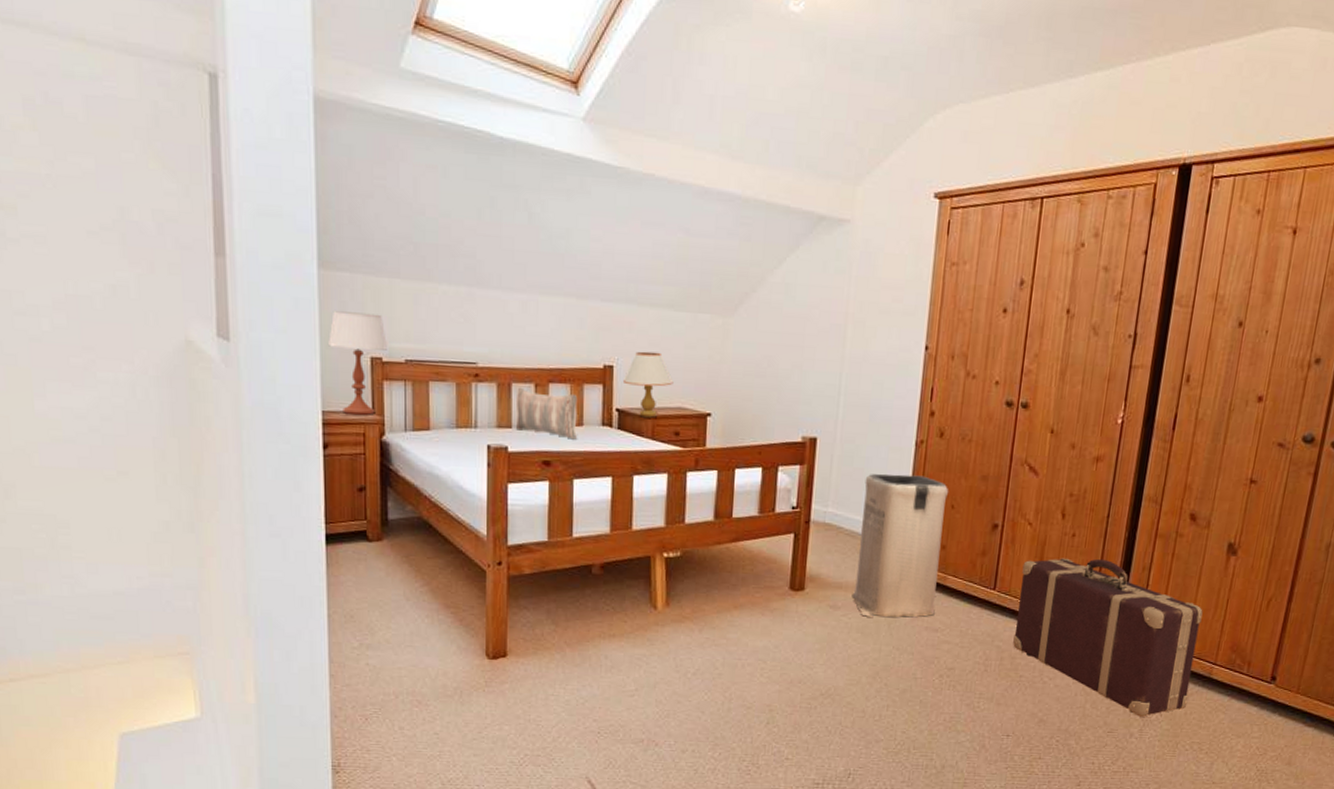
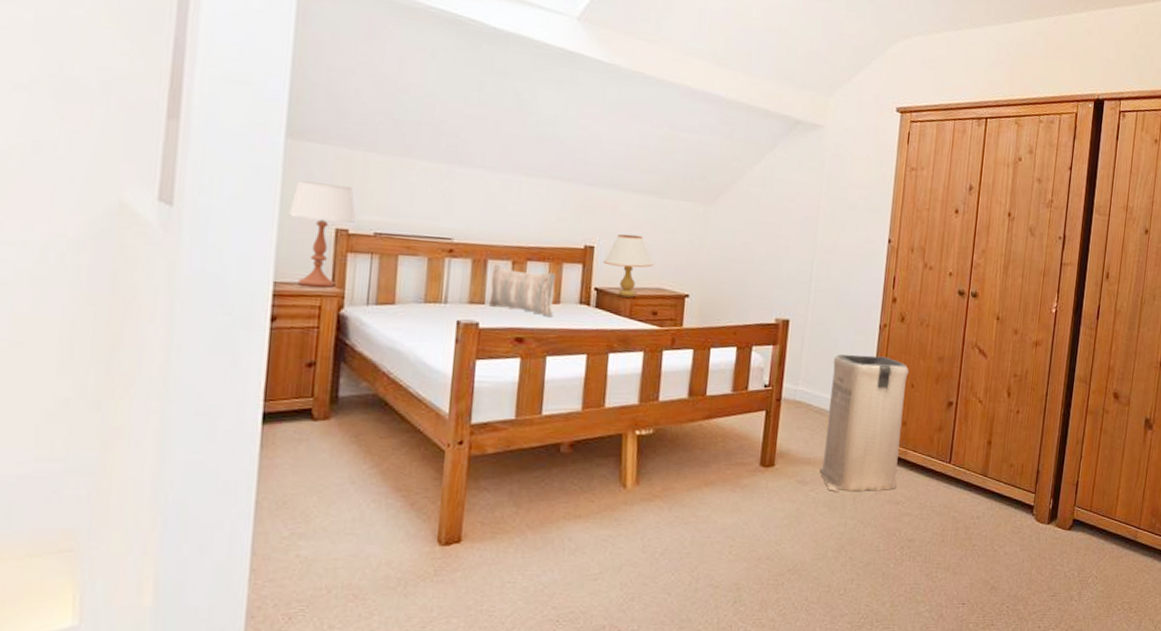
suitcase: present [1013,558,1203,717] -> none [967,433,1127,580]

